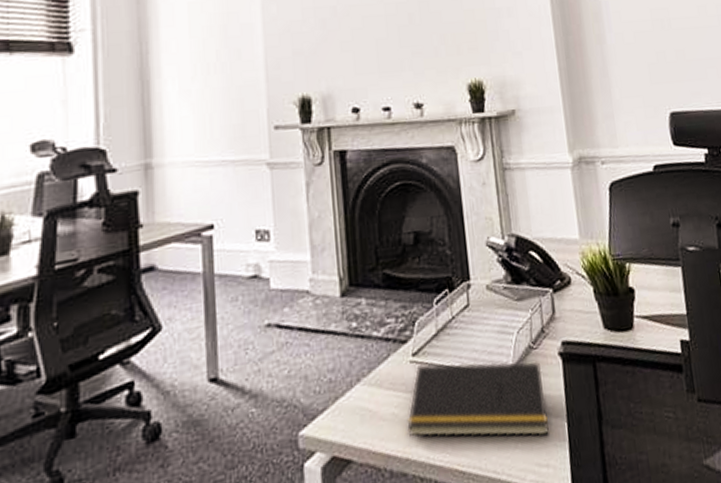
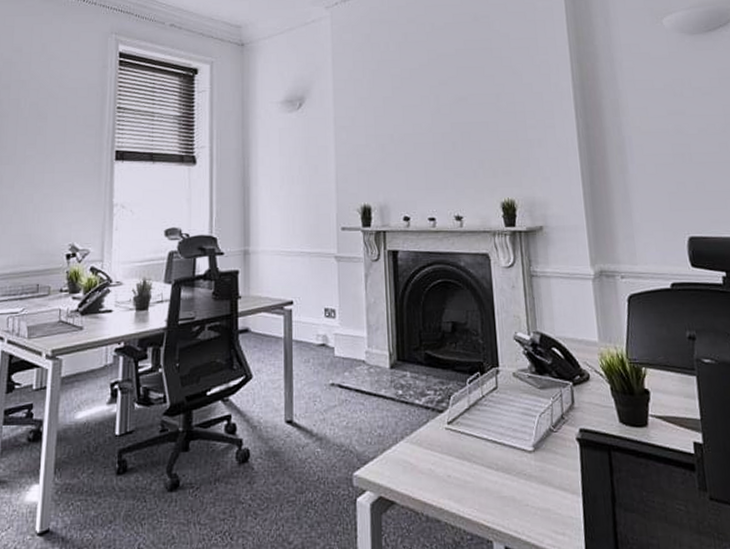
notepad: present [407,361,549,438] -> none [441,431,566,508]

